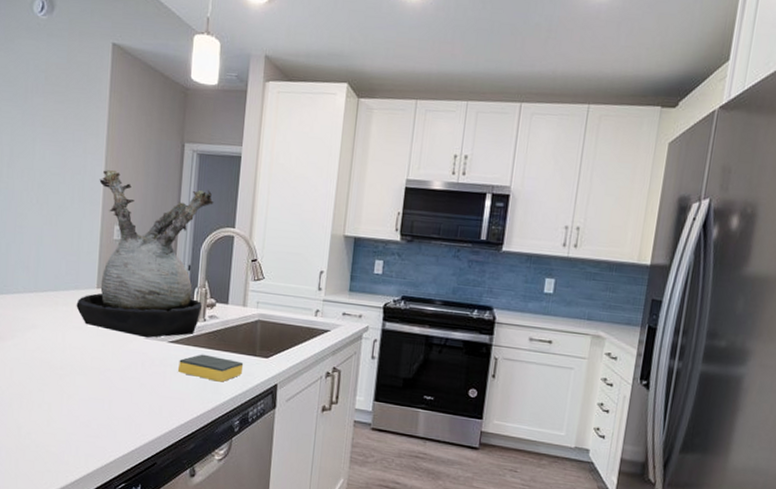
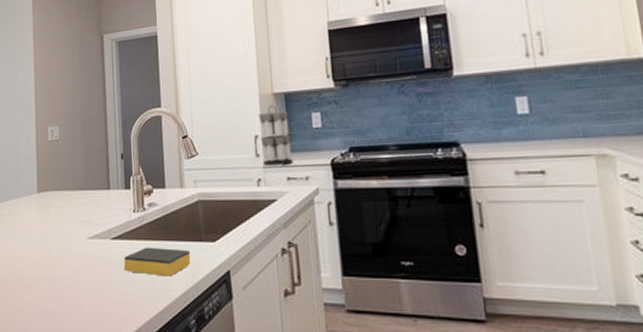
plant: present [76,170,214,339] -> none [20,74,139,238]
spice rack: none [323,245,354,302] -> present [258,104,293,167]

